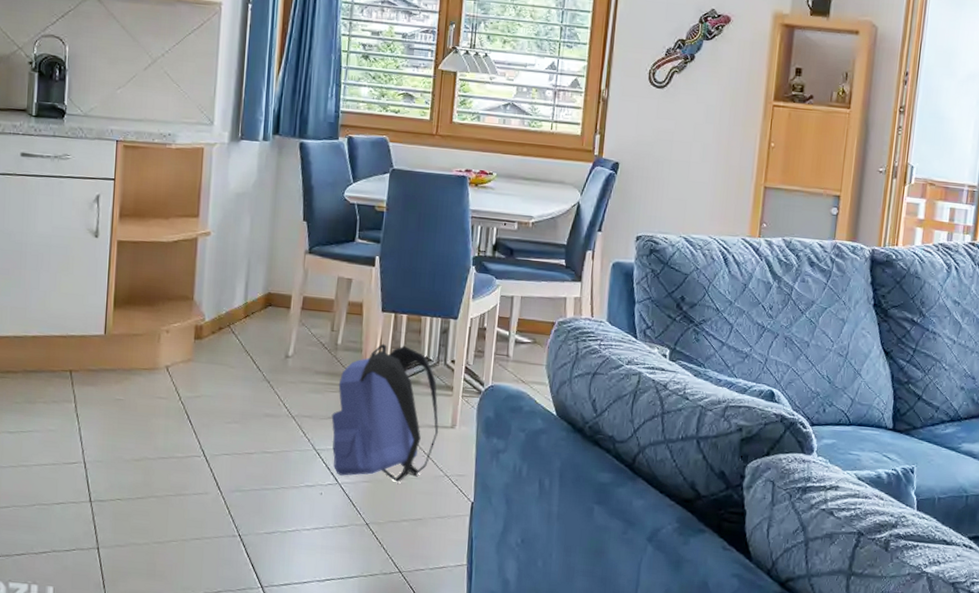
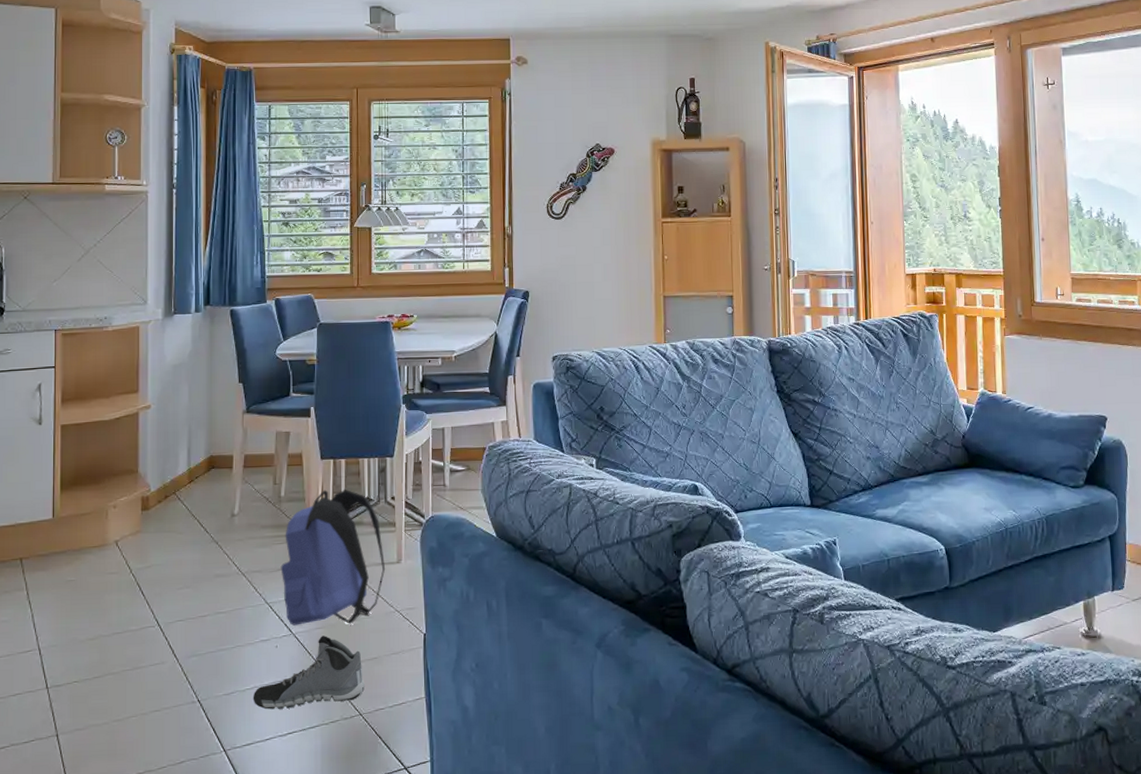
sneaker: none [293,490,407,557] -> present [253,636,365,710]

